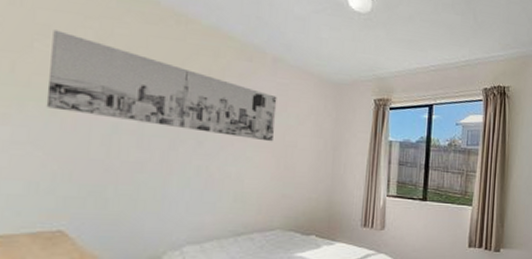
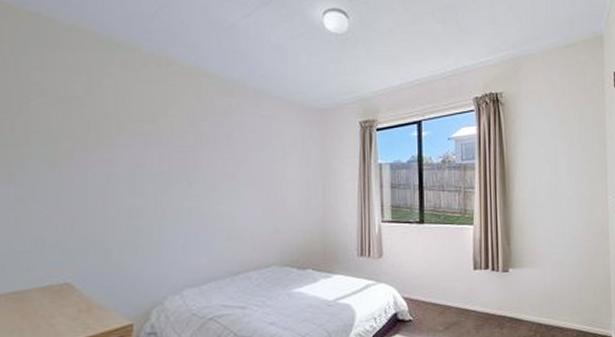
wall art: present [46,30,277,142] -> none [44,87,262,177]

